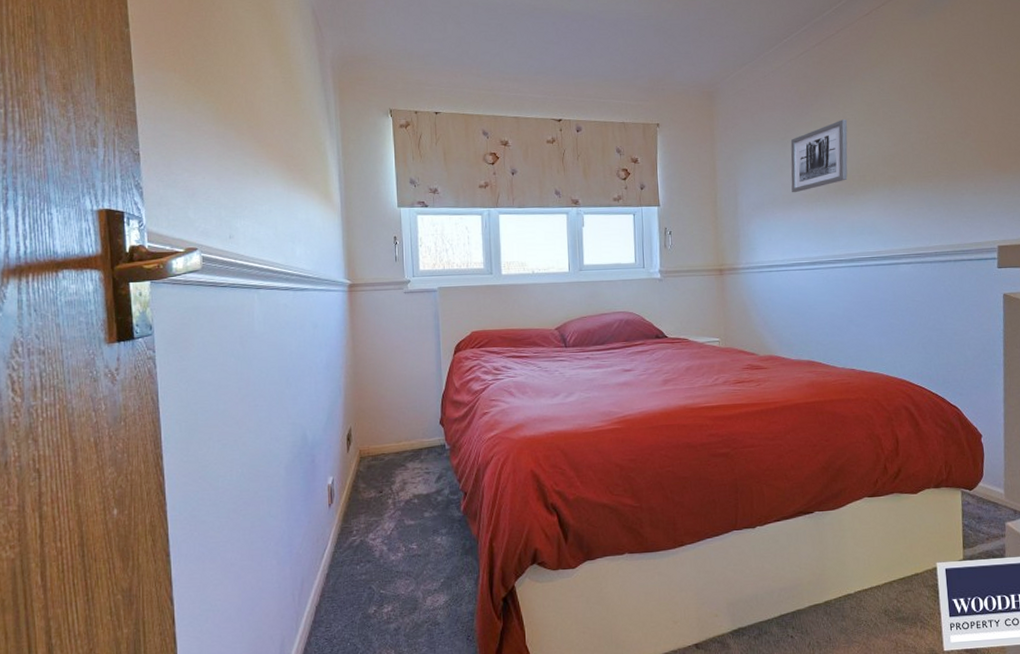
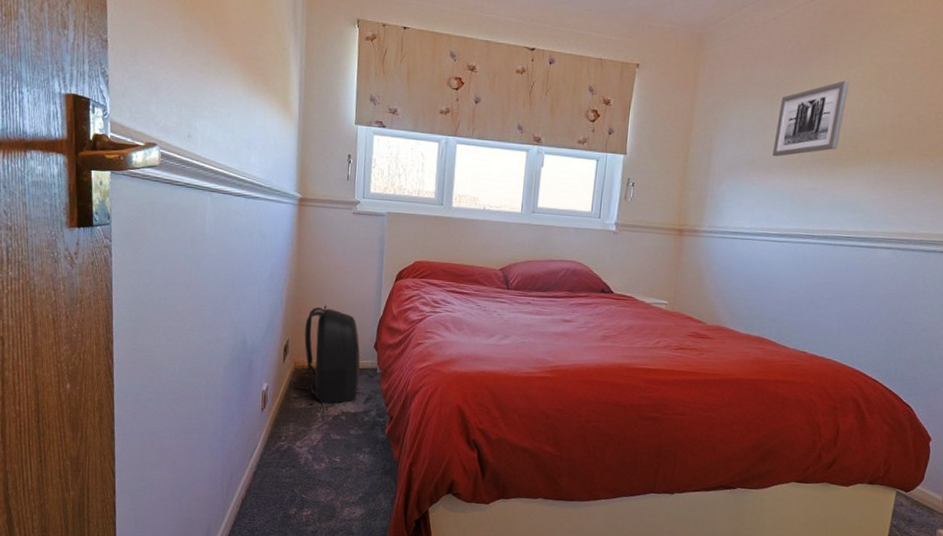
backpack: none [360,387,428,490] -> present [292,305,360,404]

